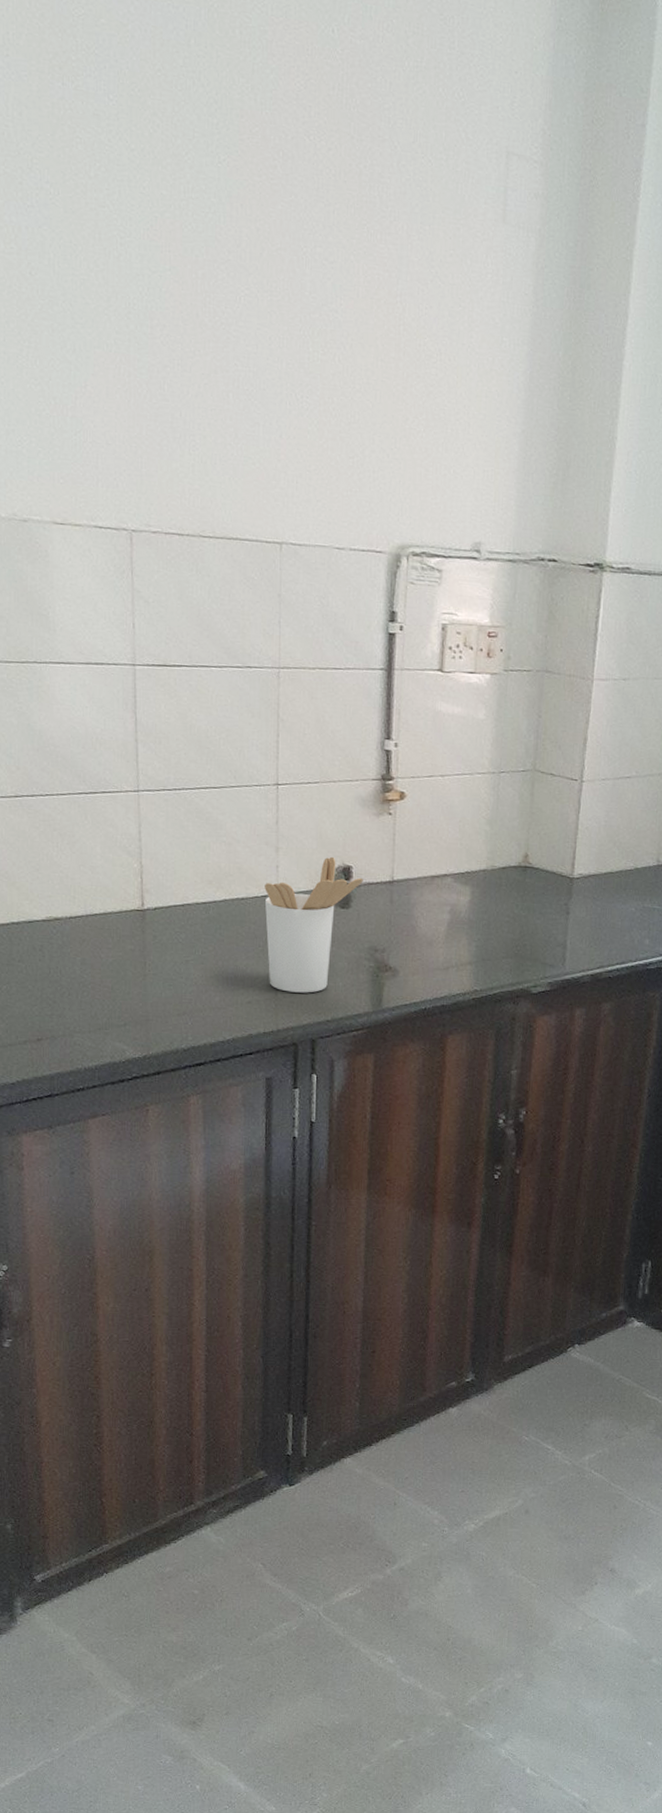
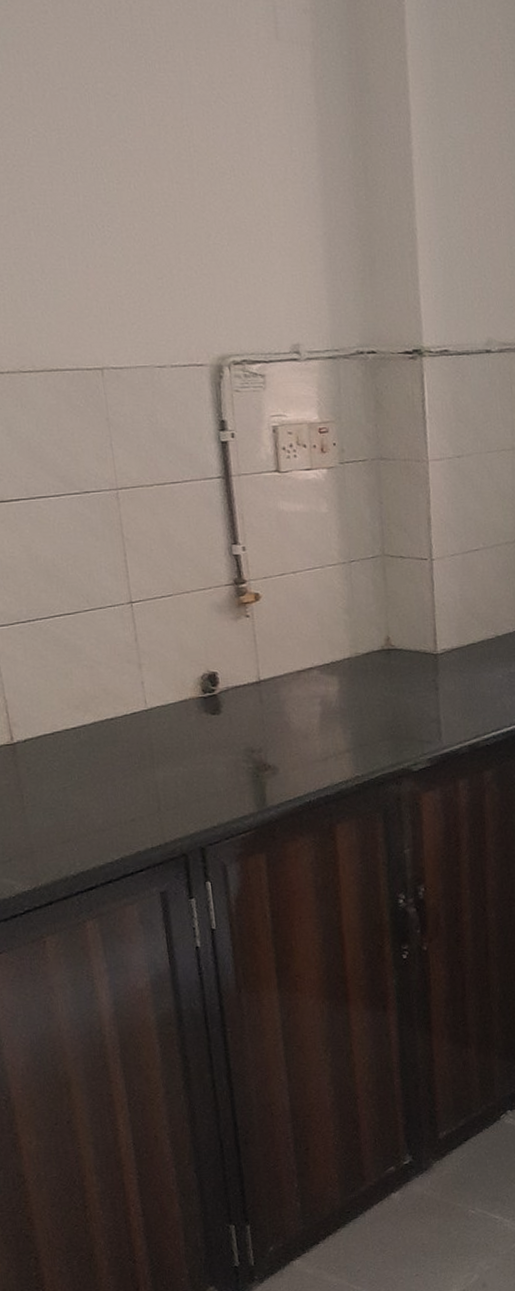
utensil holder: present [264,856,363,993] -> none [132,665,230,805]

